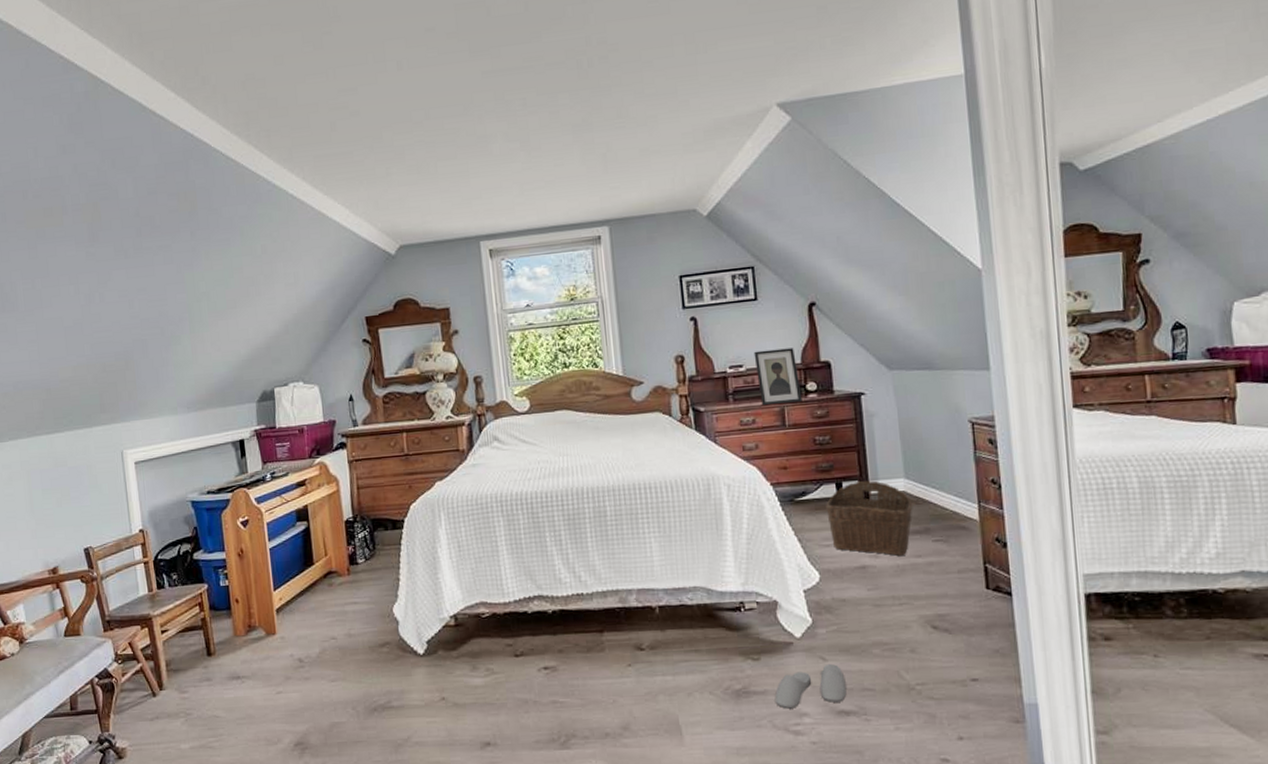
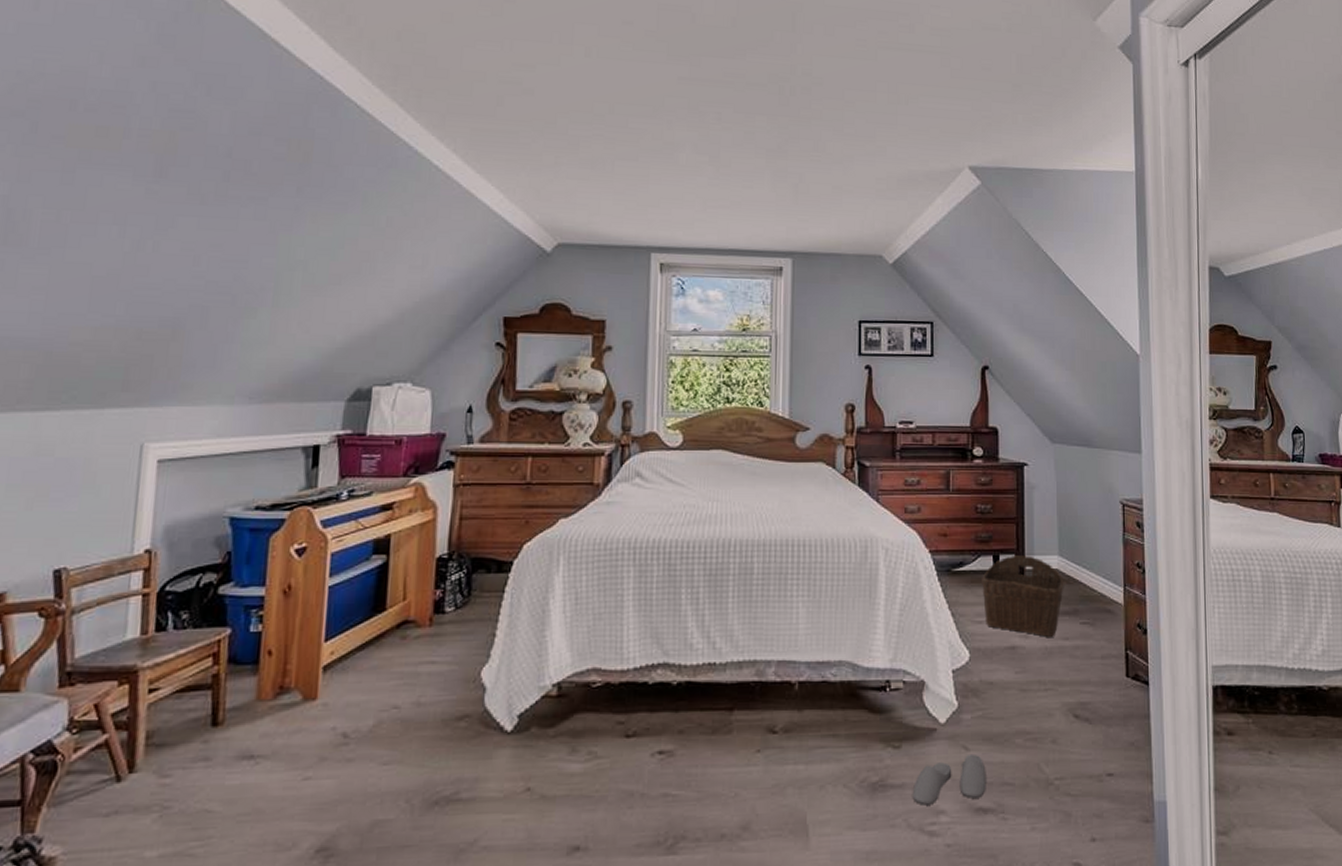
picture frame: present [753,348,803,406] -> none [925,409,968,467]

